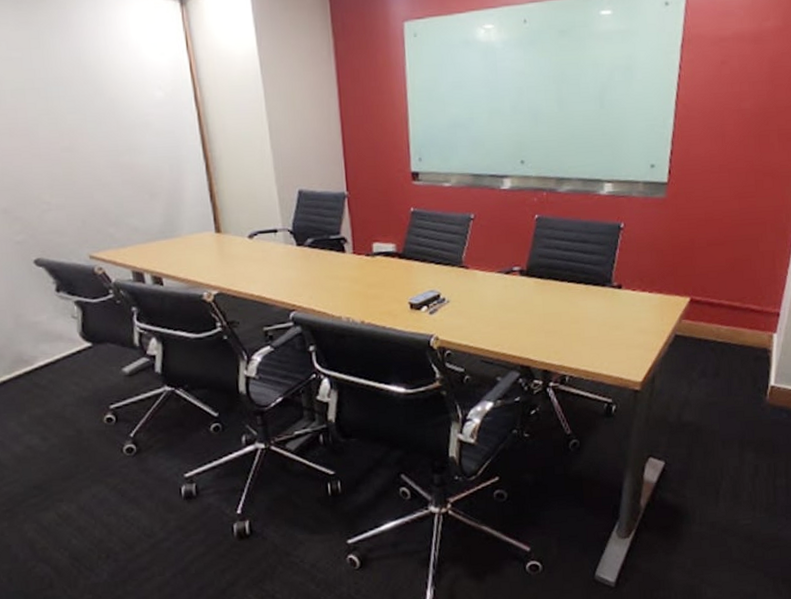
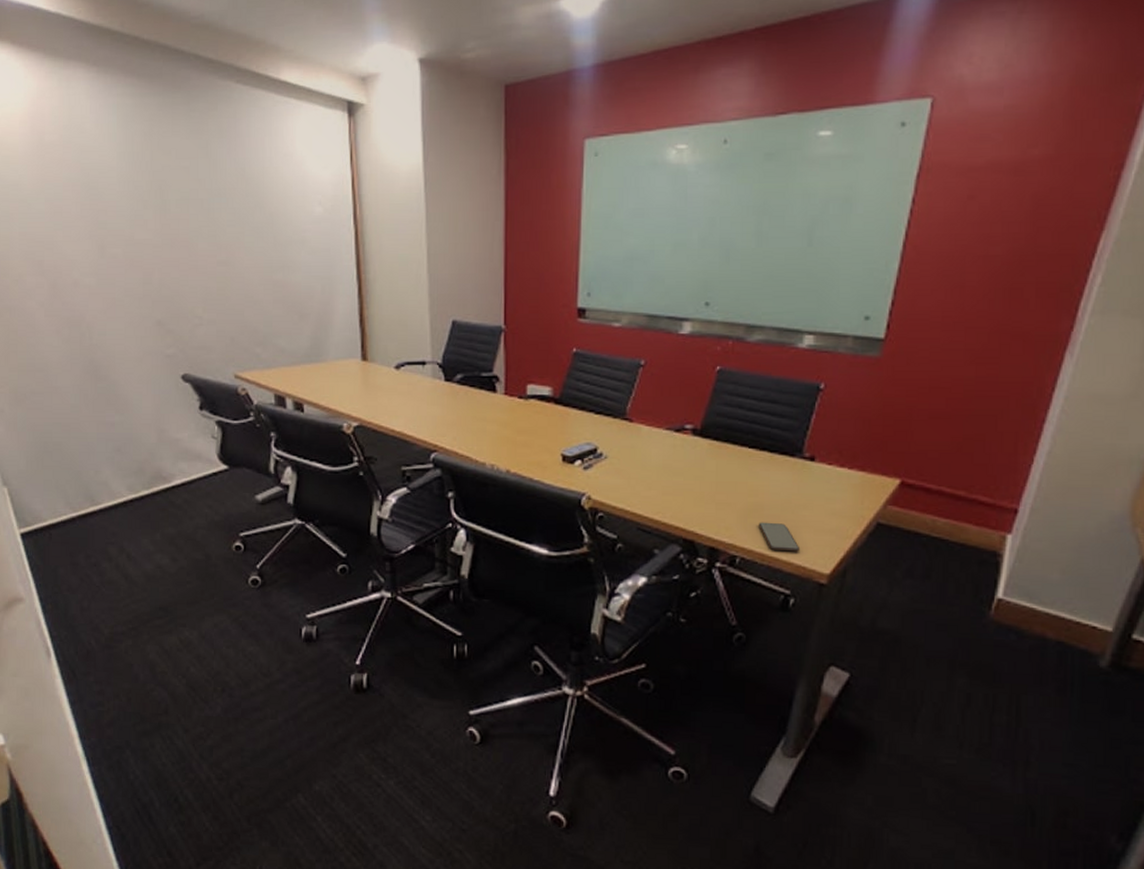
smartphone: none [581,343,617,367] -> present [758,522,801,552]

